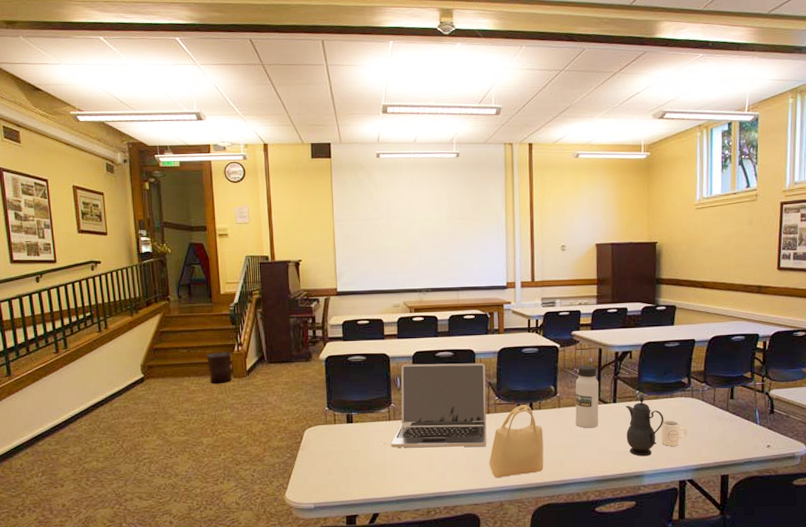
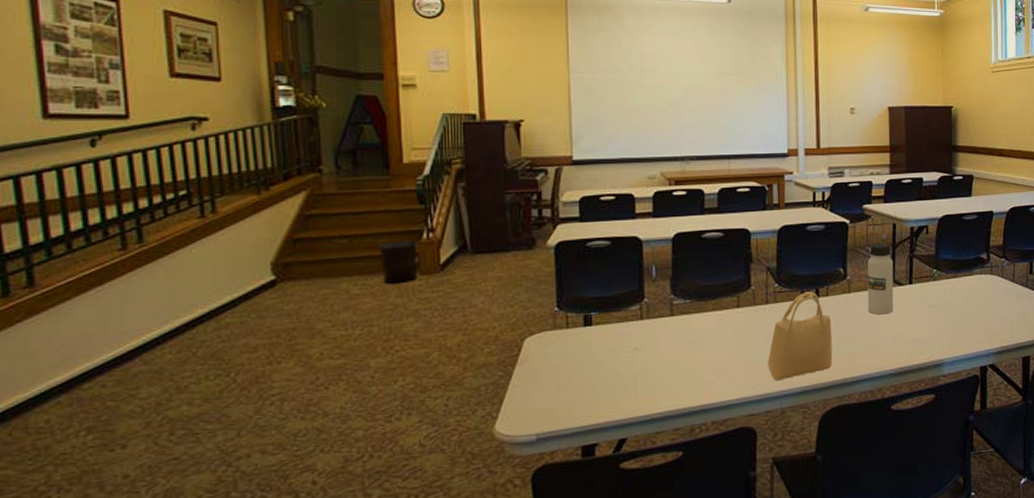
laptop: present [391,363,487,448] -> none [643,244,765,353]
coffeepot: present [625,396,664,457] -> none [922,275,964,343]
mug: present [660,420,687,446] -> none [960,300,987,330]

